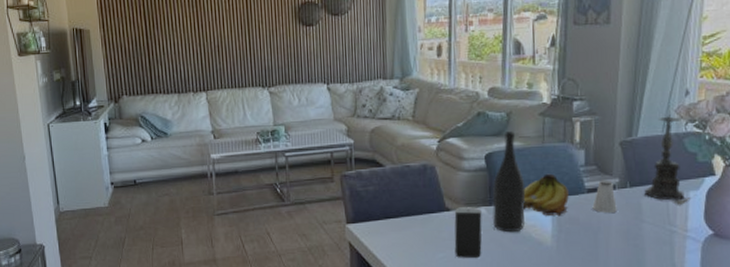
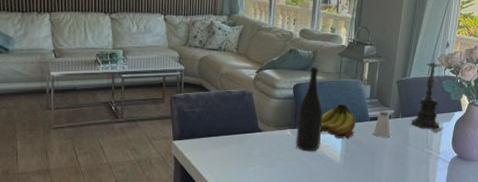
smartphone: present [454,207,483,259] -> none [263,129,287,173]

